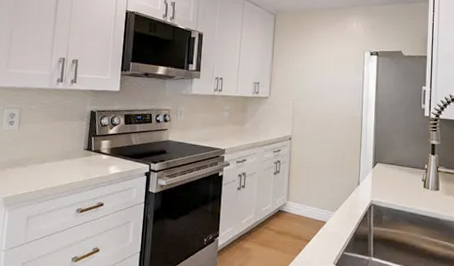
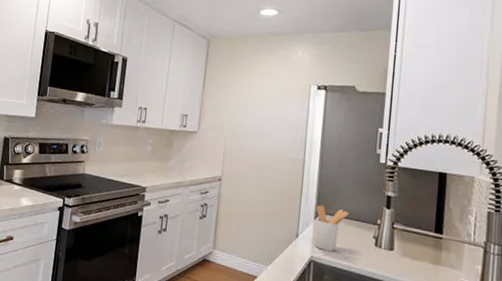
utensil holder: none [373,155,401,195] -> present [314,204,349,251]

